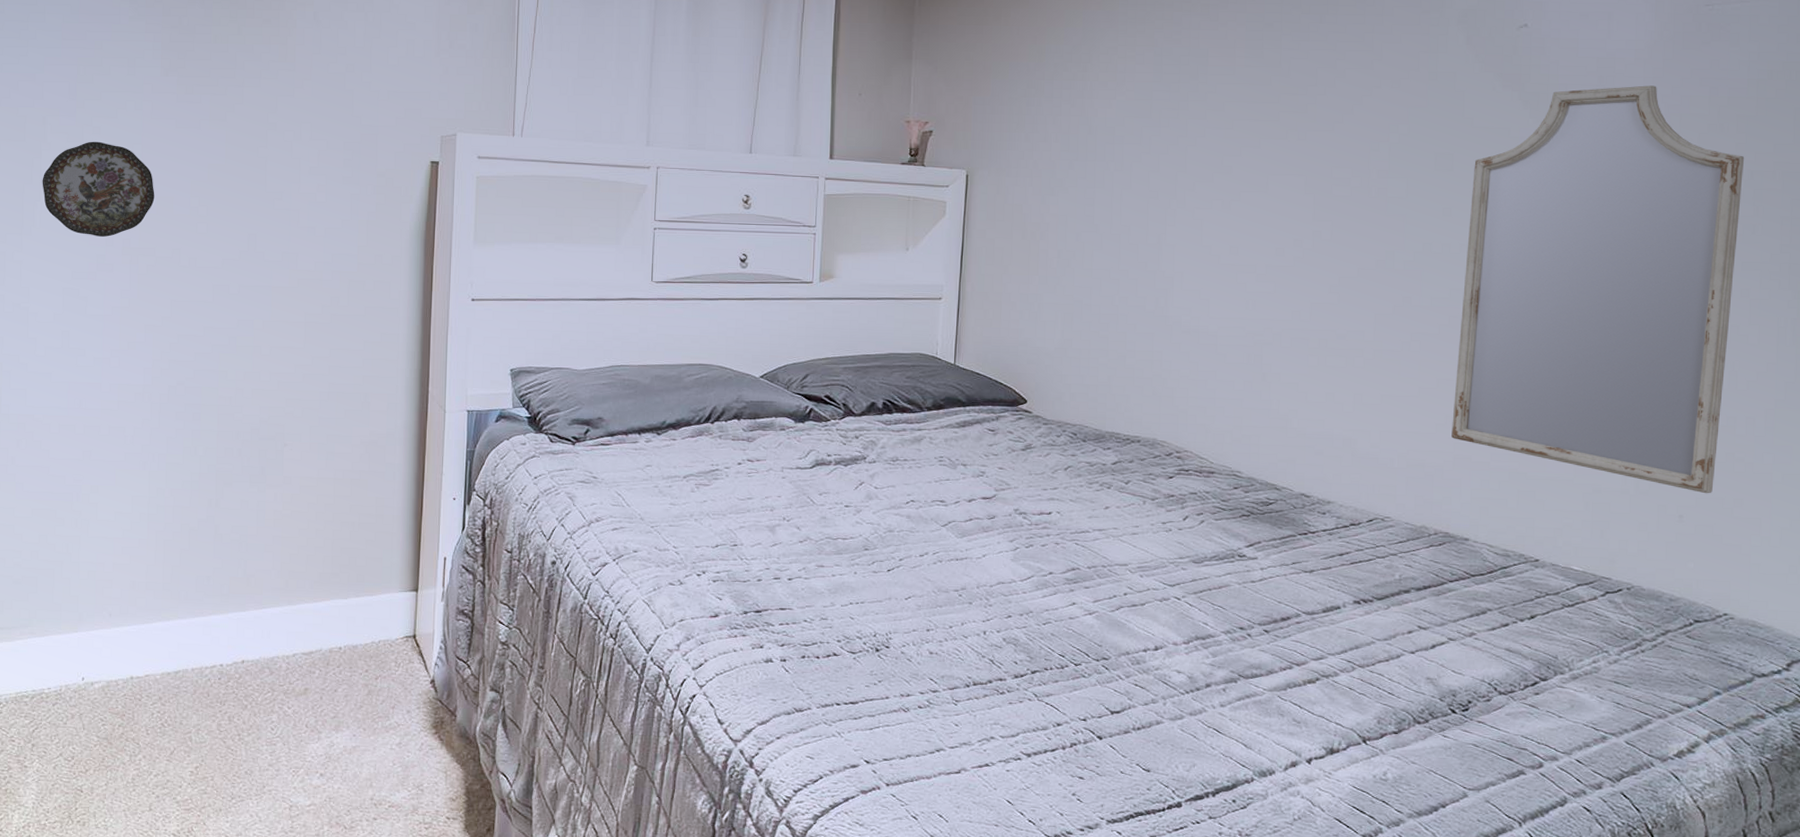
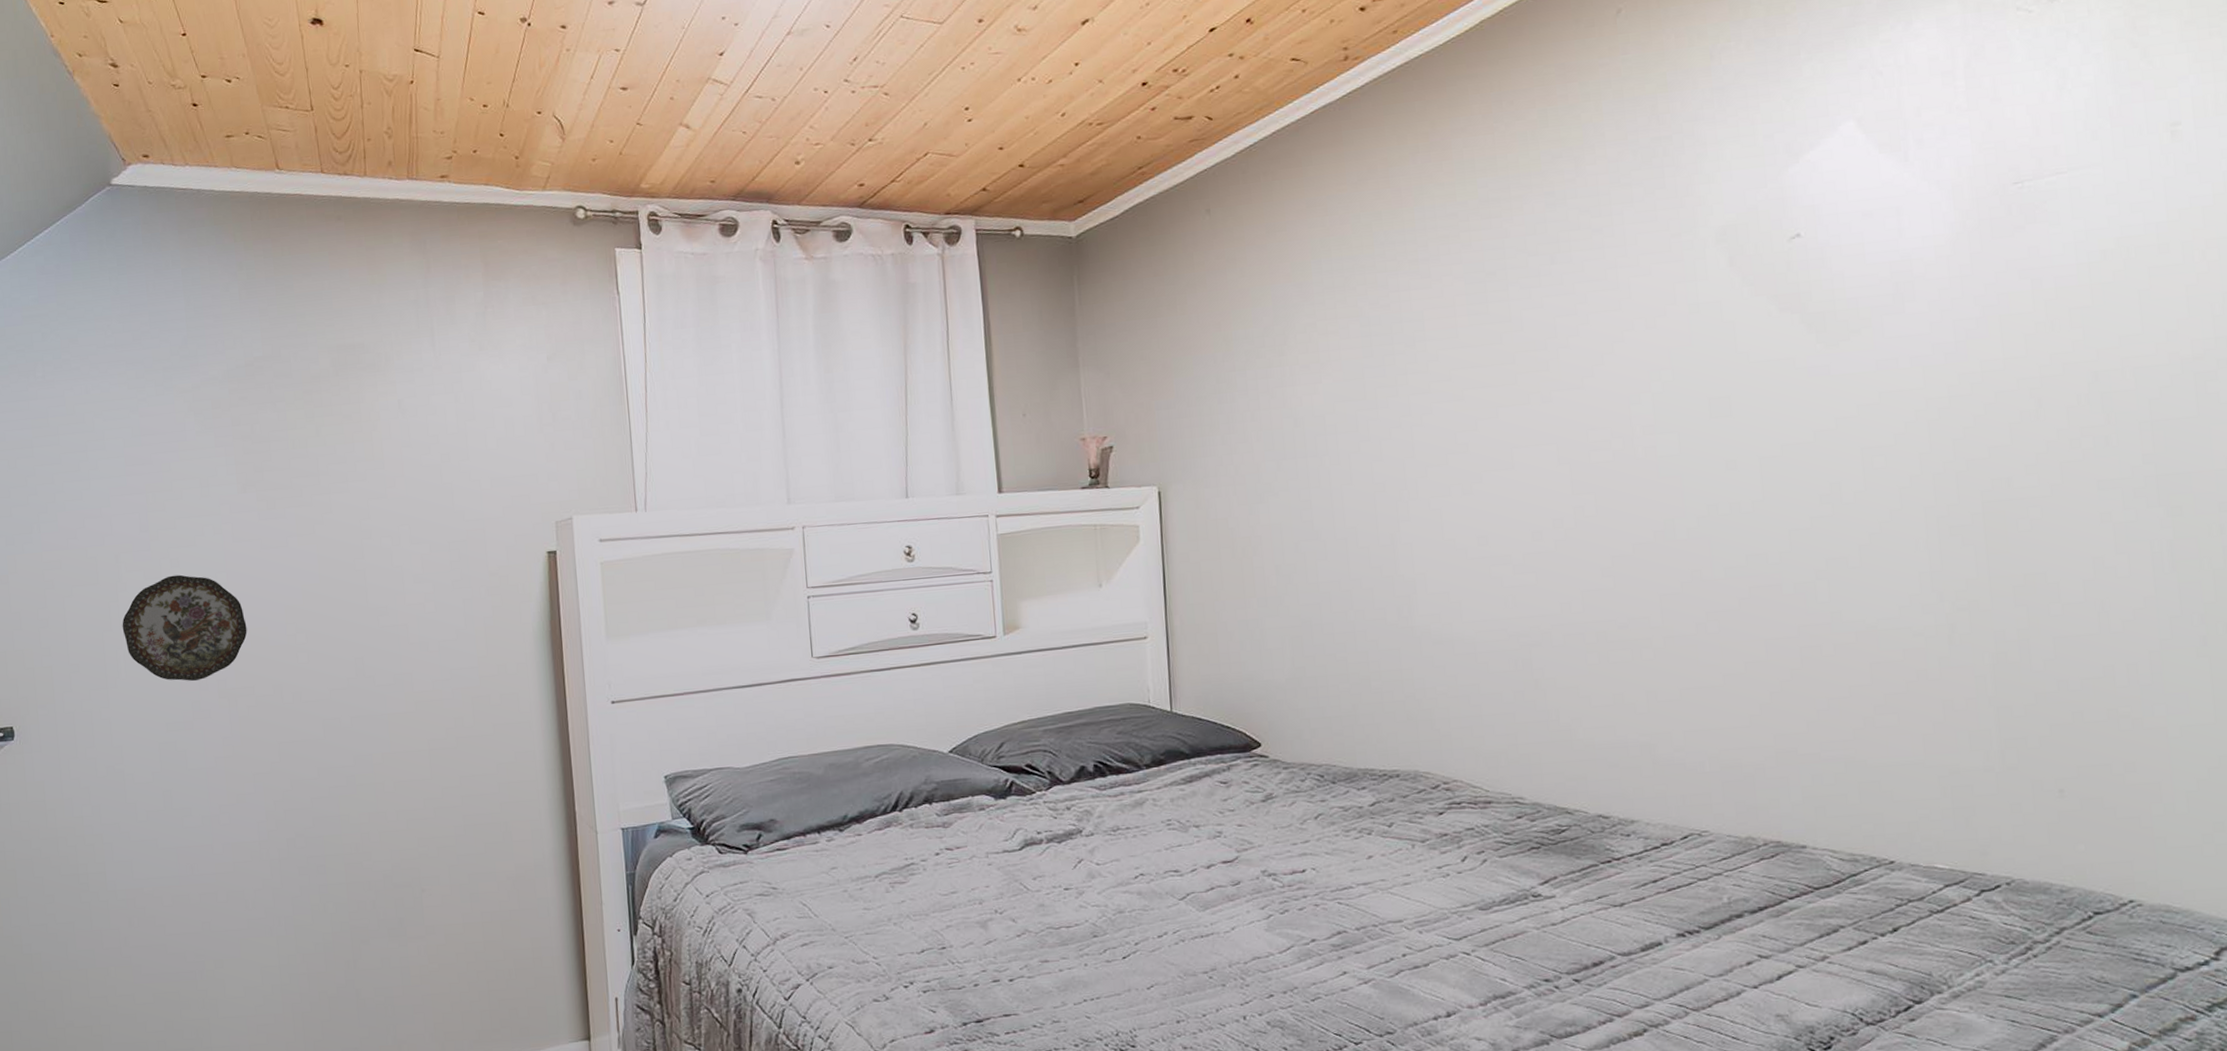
home mirror: present [1451,85,1745,494] -> none [1756,286,2097,761]

